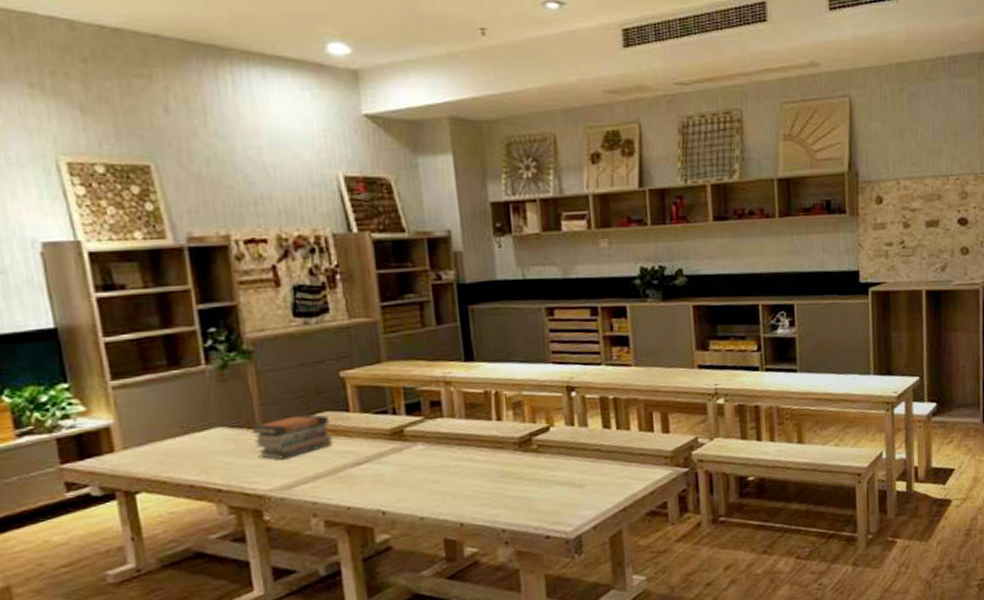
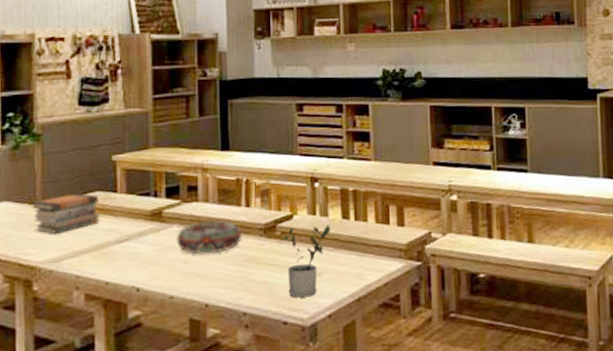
decorative bowl: none [422,436,494,474] -> present [176,221,241,255]
potted plant: none [540,435,591,512] -> present [283,224,331,298]

